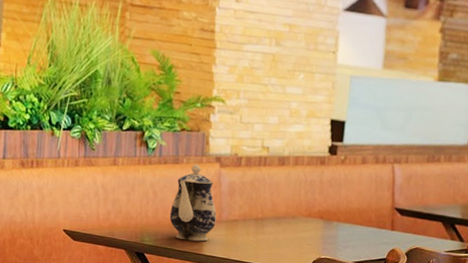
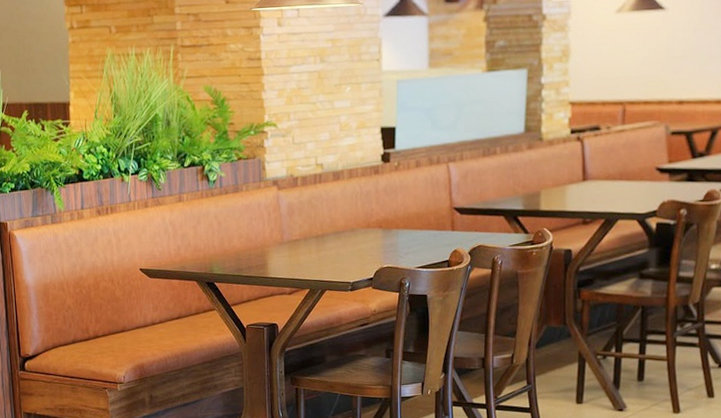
teapot: present [169,164,217,242] -> none [234,190,279,266]

